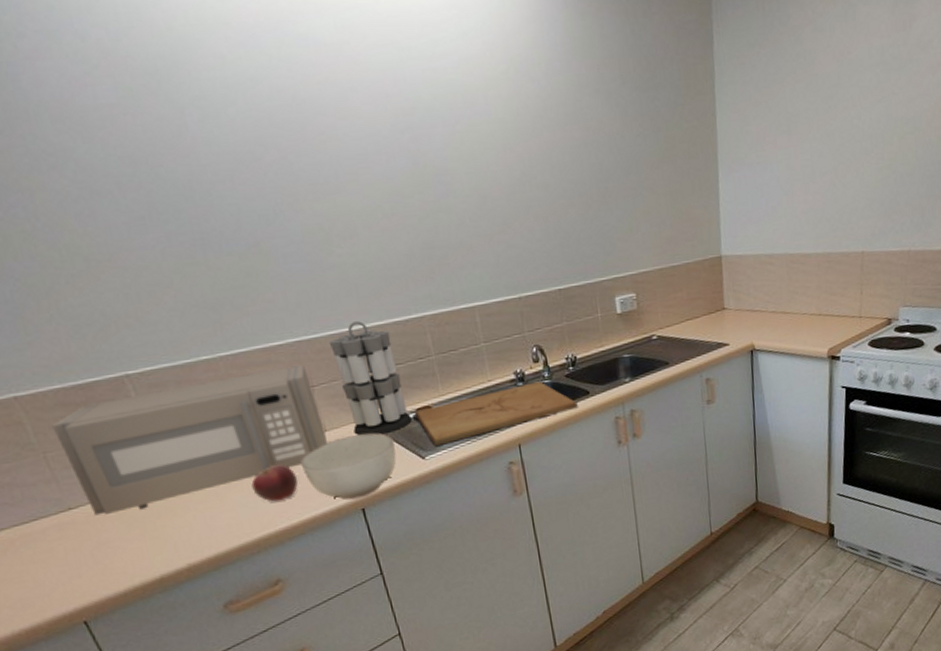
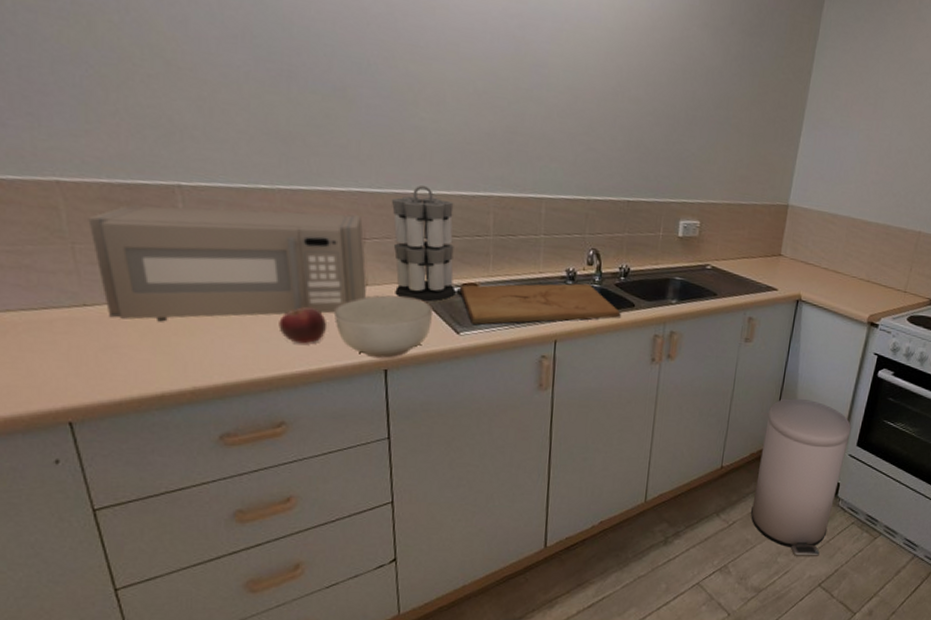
pedal bin: none [746,447,834,606] -> present [751,398,851,557]

